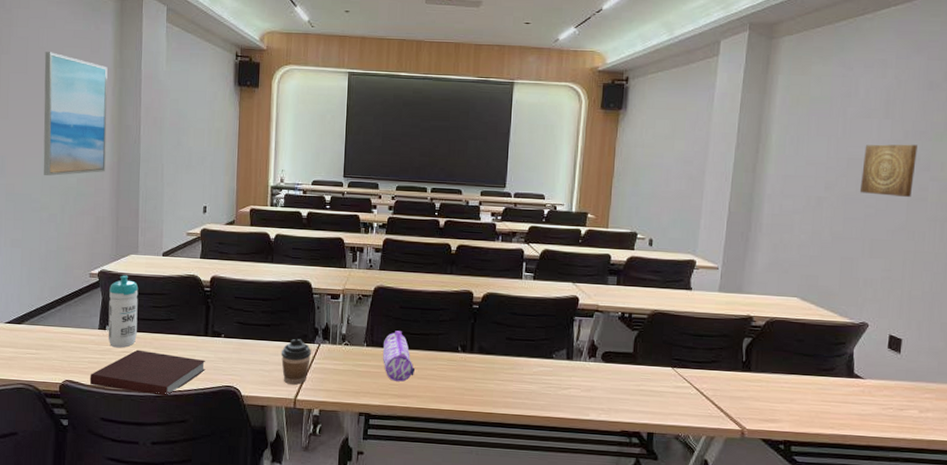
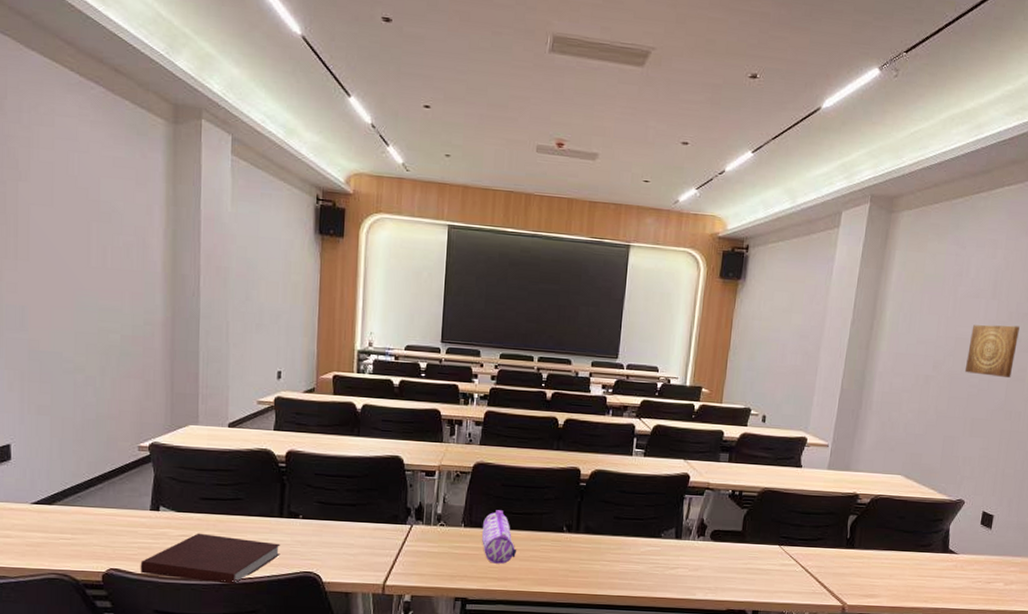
wall art: present [43,52,108,176] -> none [75,181,158,332]
water bottle: present [108,275,139,348] -> none [162,448,199,532]
coffee cup: present [281,338,312,385] -> none [368,519,403,569]

